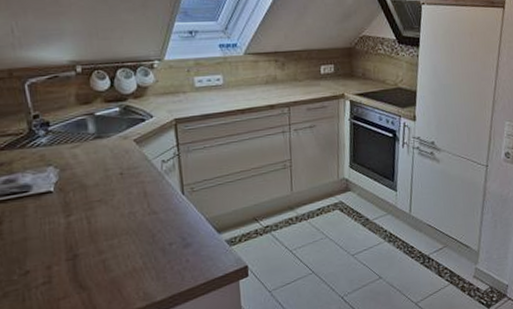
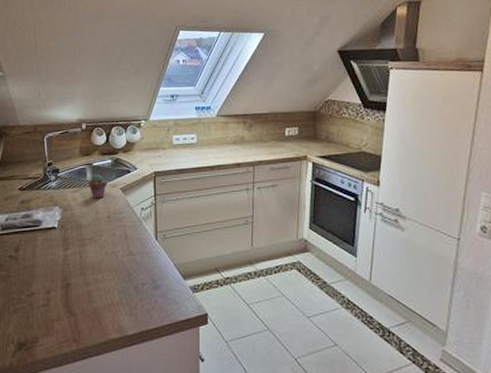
potted succulent: none [91,125,116,154] -> present [89,174,107,199]

